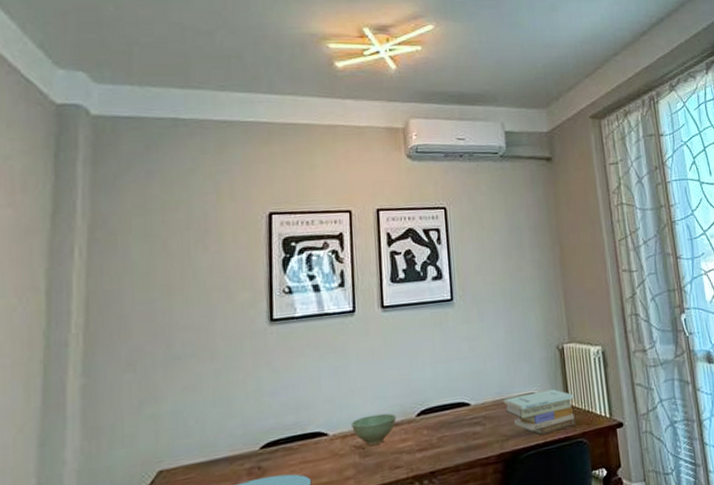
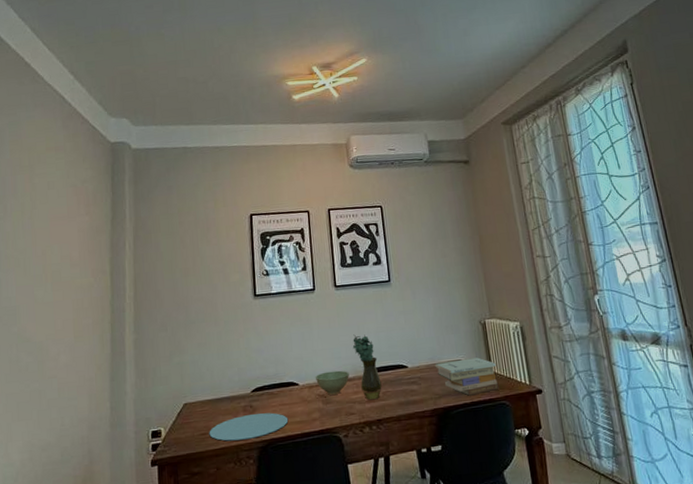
vase: none [401,366,437,448] -> present [352,334,382,400]

